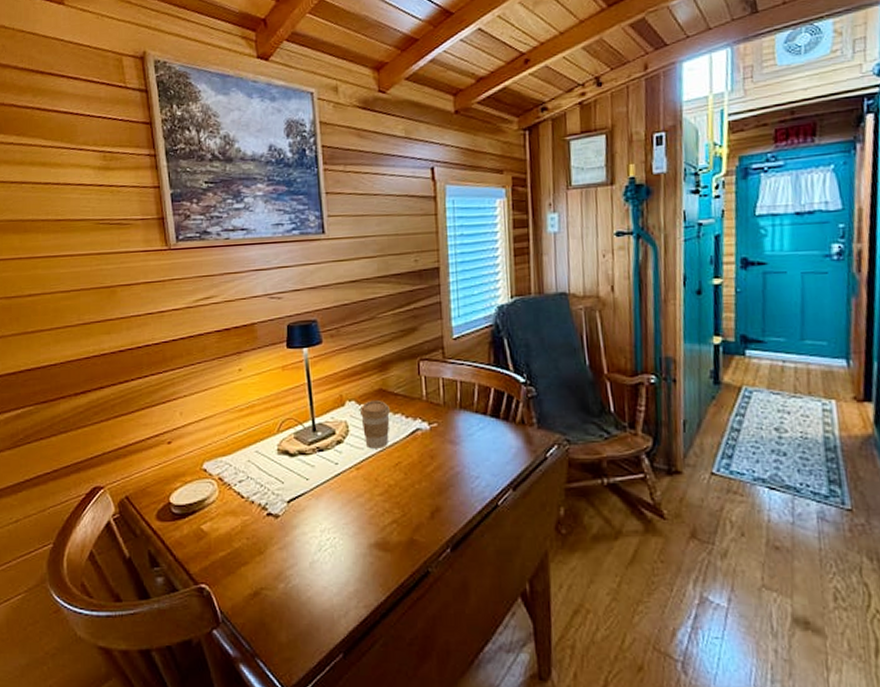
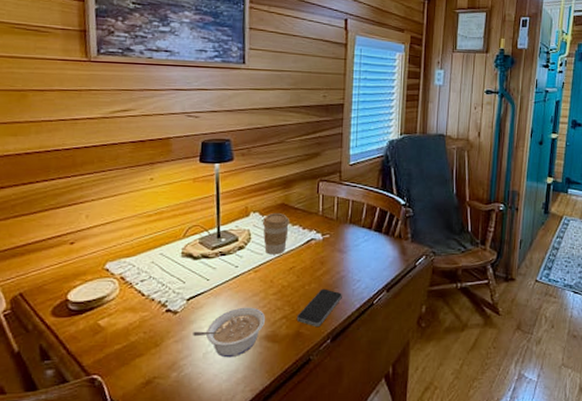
legume: none [297,510,374,568] -> present [193,307,266,358]
smartphone: none [408,487,459,532] -> present [296,288,342,326]

